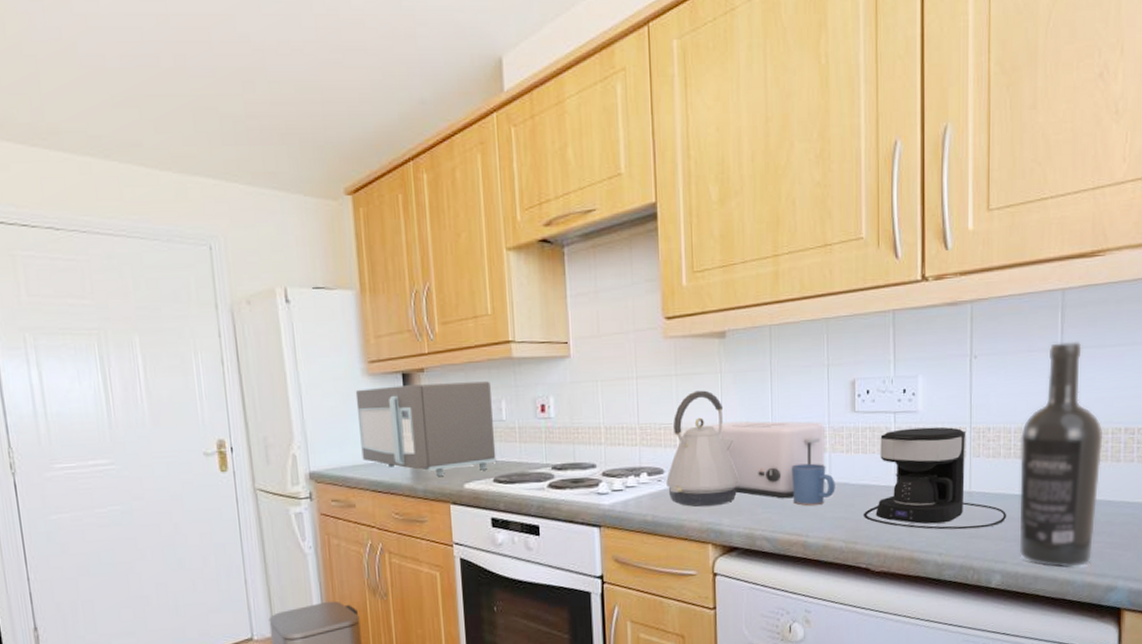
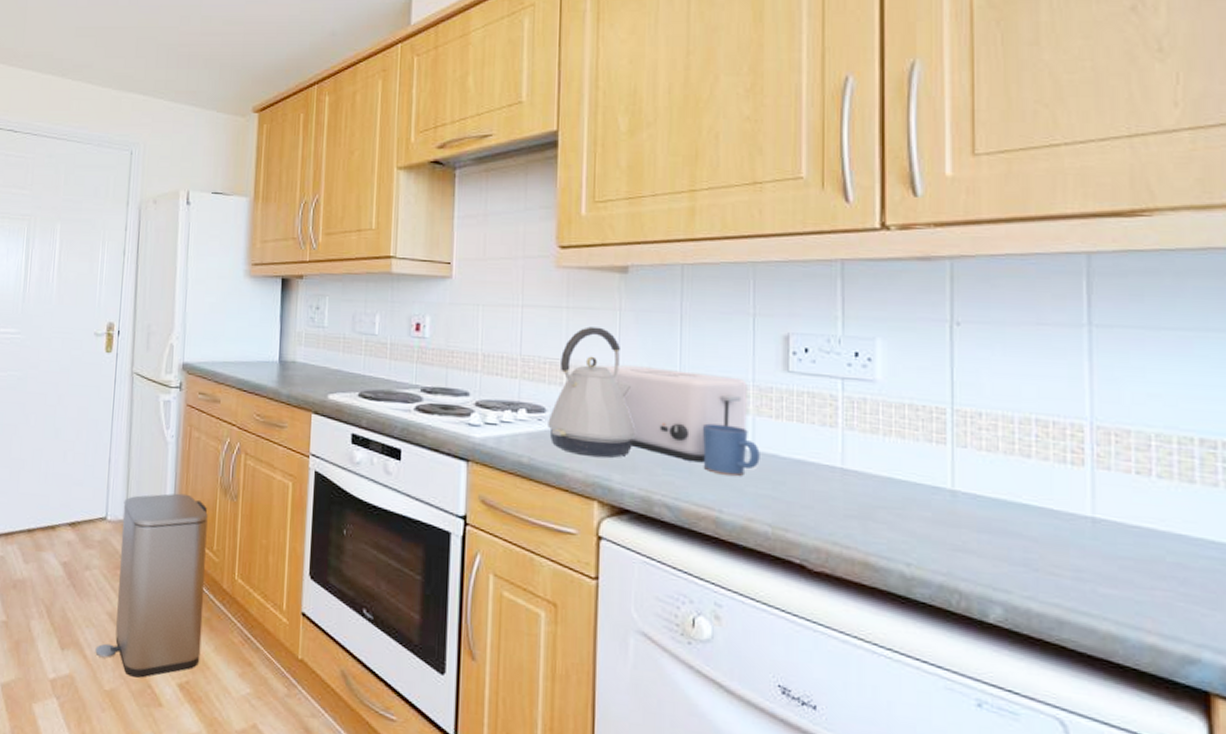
microwave: present [355,381,497,477] -> none [233,289,367,384]
coffee maker: present [864,427,1007,530] -> none [798,399,1011,541]
wine bottle: present [1019,342,1103,567] -> none [1029,317,1164,618]

